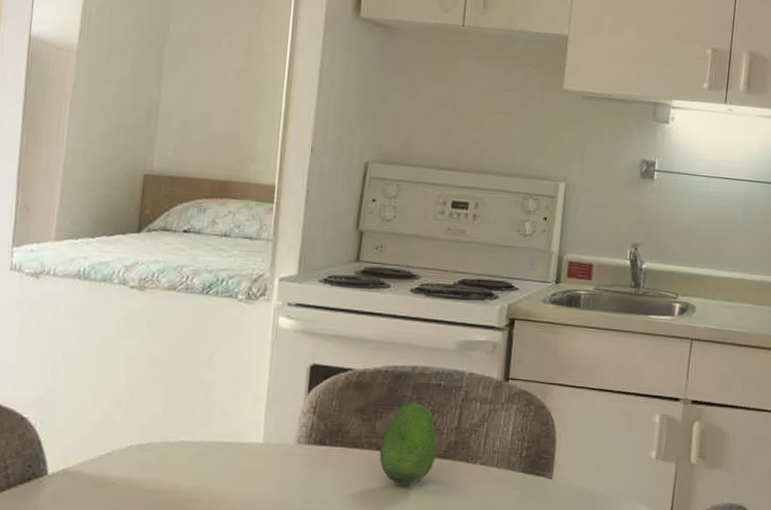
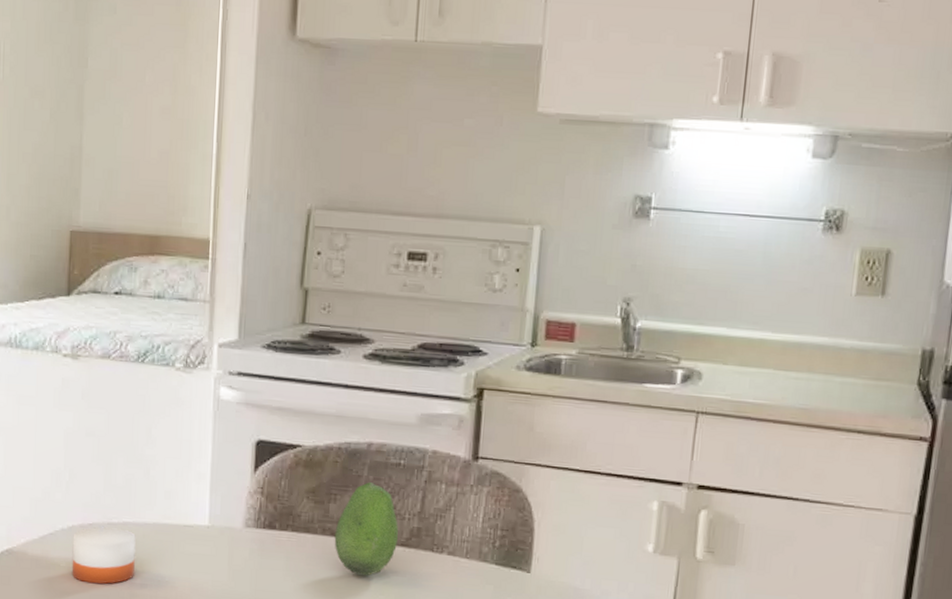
candle: none [126,445,192,501] -> present [71,526,136,584]

